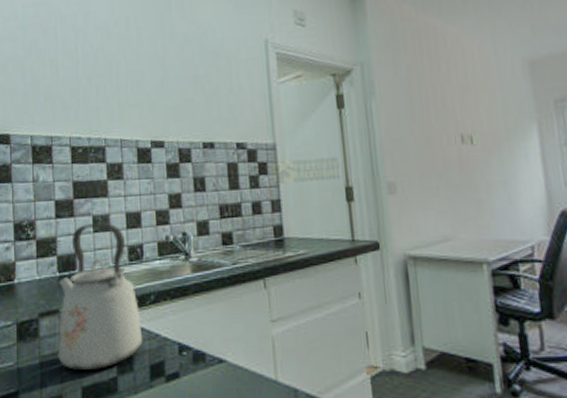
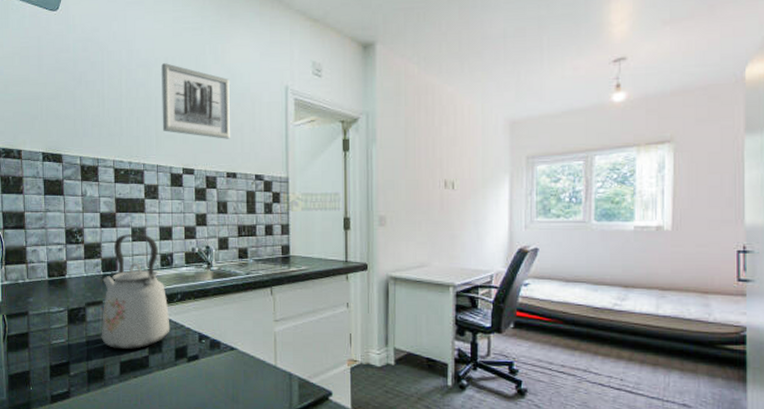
wall art: none [122,23,205,104] -> present [161,63,230,139]

